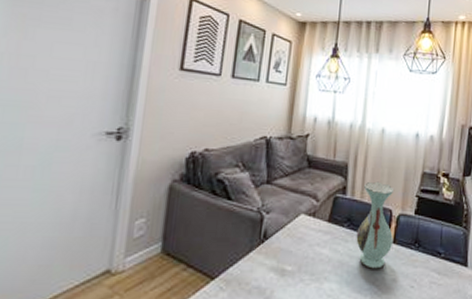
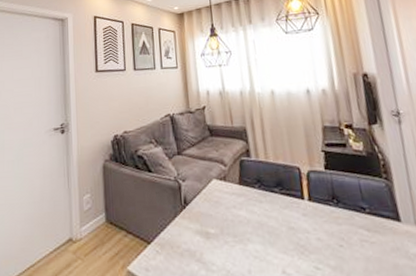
decorative vase: present [356,181,395,270] -> none [266,141,309,230]

